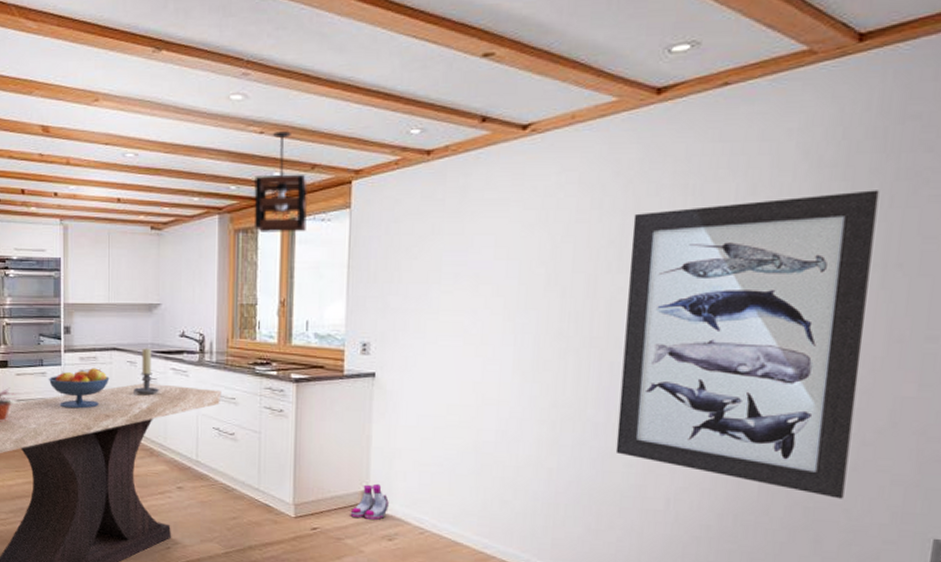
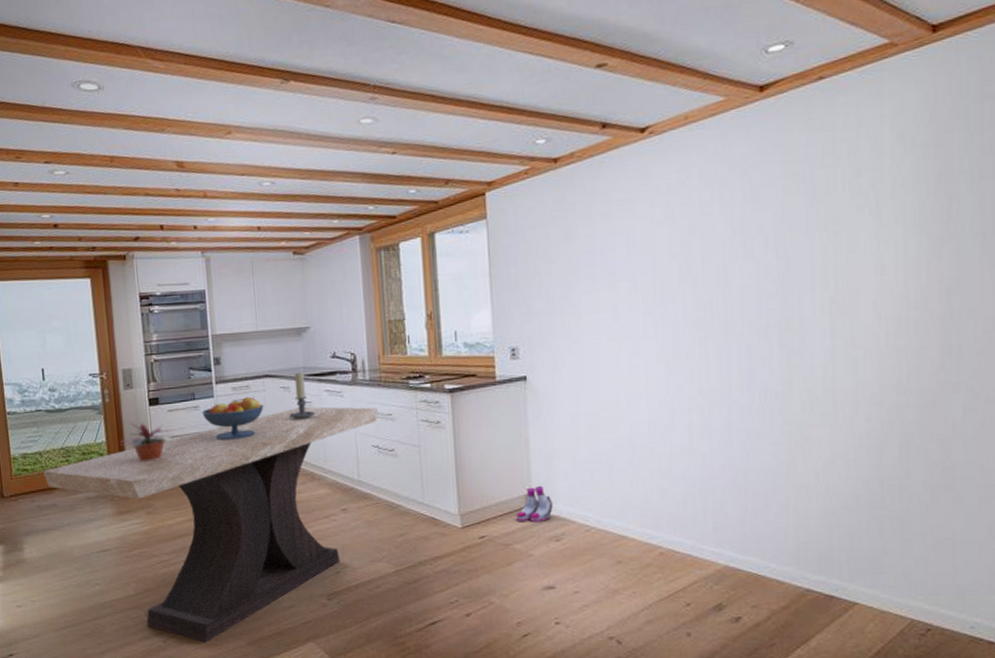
pendant light: present [254,131,308,232] -> none [391,150,447,249]
wall art: present [615,190,880,499] -> none [752,165,977,456]

